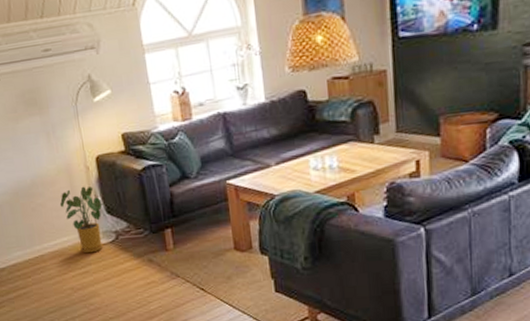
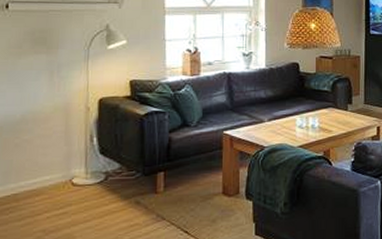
house plant: present [59,186,105,254] -> none [49,125,100,194]

